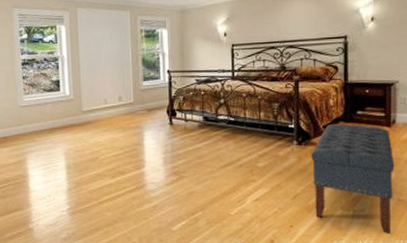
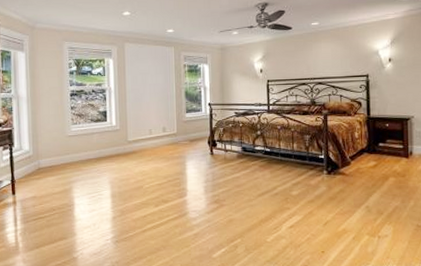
bench: present [311,123,395,235] -> none [339,154,413,259]

